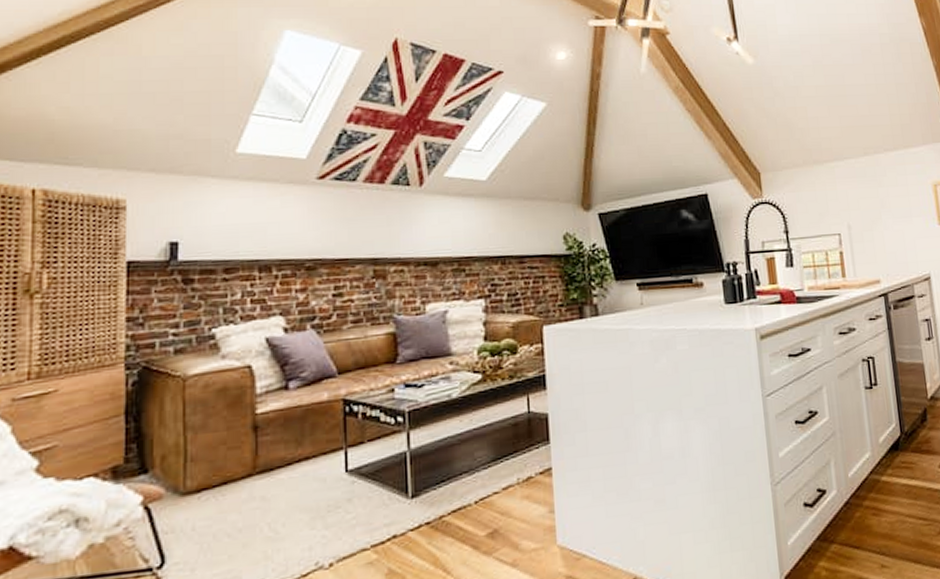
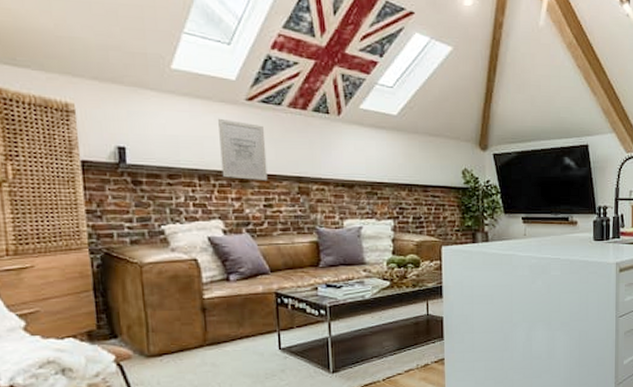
wall art: none [285,201,338,267] -> present [218,118,268,180]

